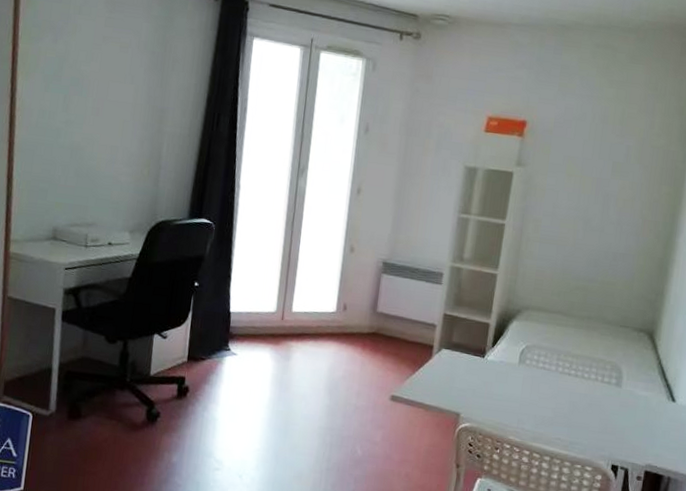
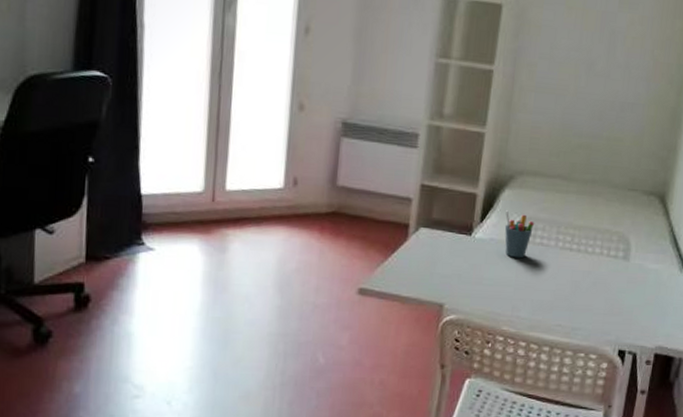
pen holder: none [512,338,539,379] -> present [504,210,535,259]

